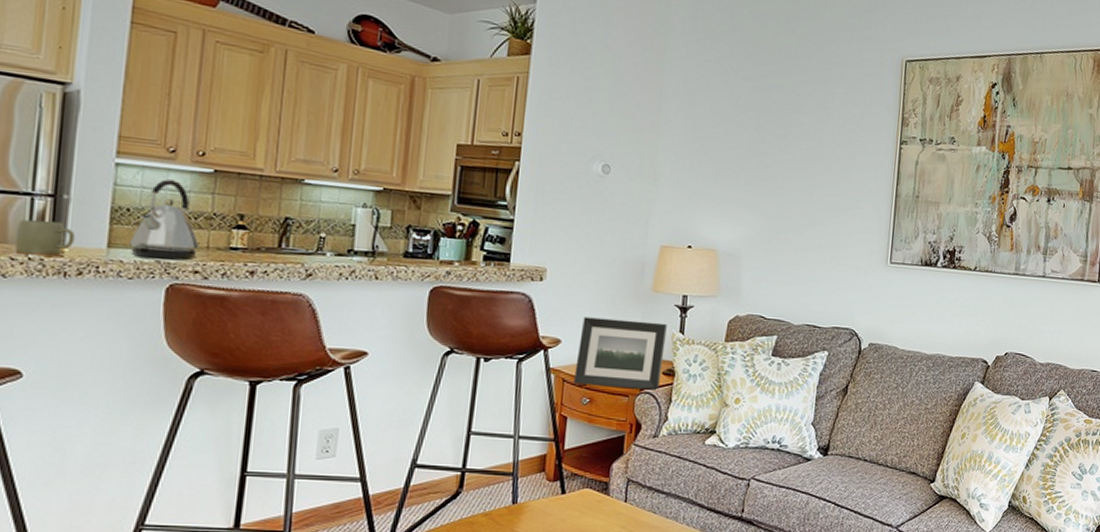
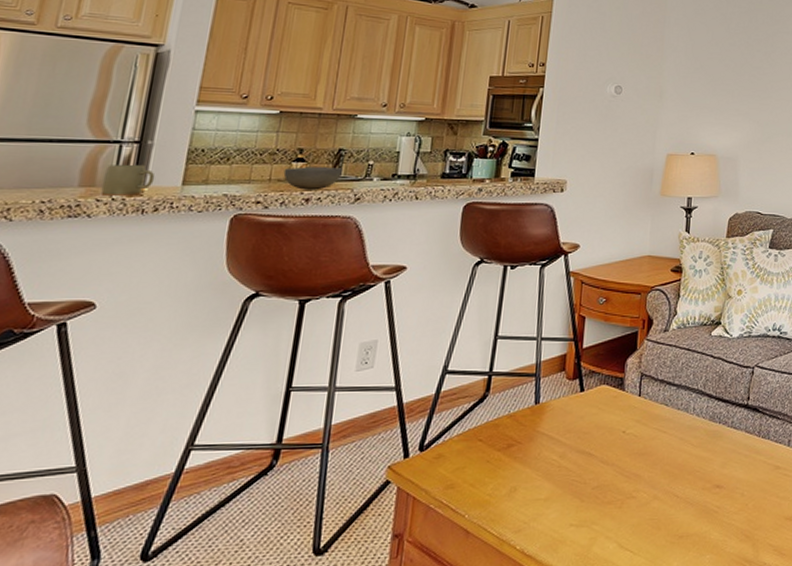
kettle: present [129,179,200,262] -> none [201,122,263,194]
bowl: none [223,235,290,263] -> present [283,166,342,190]
picture frame: present [574,317,667,390] -> none [591,222,674,287]

